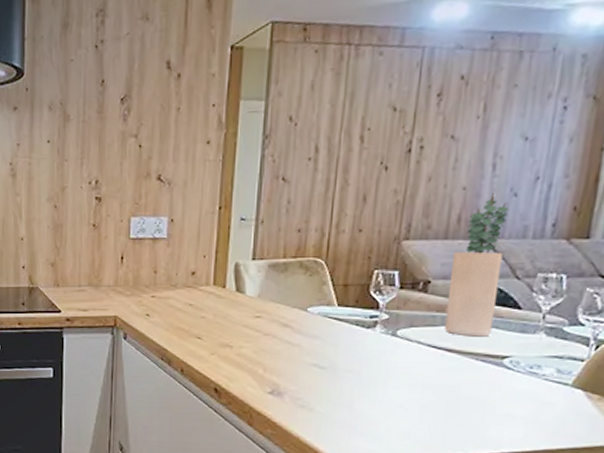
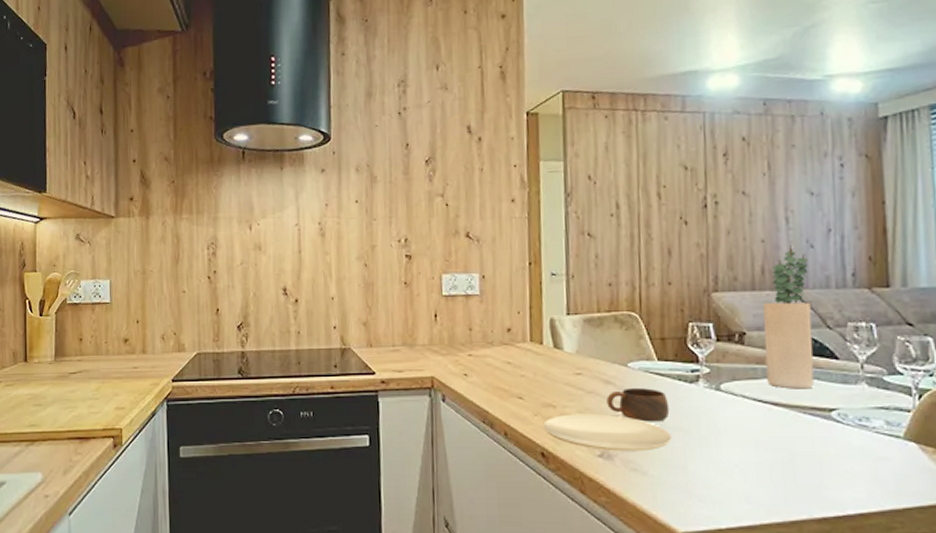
plate: none [219,354,342,390] -> present [543,414,672,451]
cup: none [282,332,344,364] -> present [607,388,670,422]

